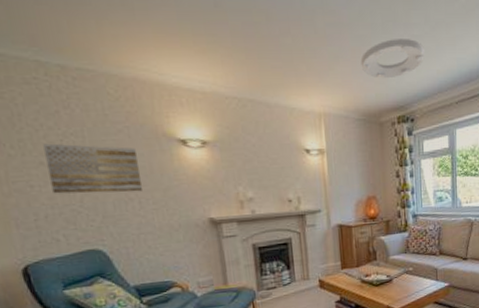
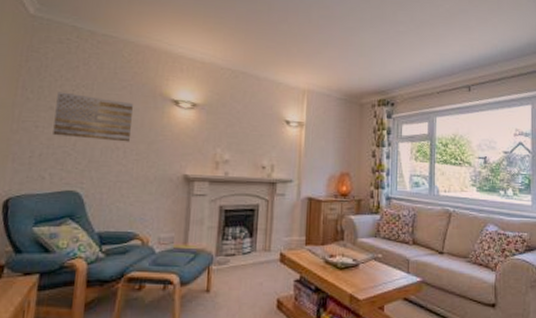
ceiling light: present [360,39,425,79] -> none [347,32,408,66]

